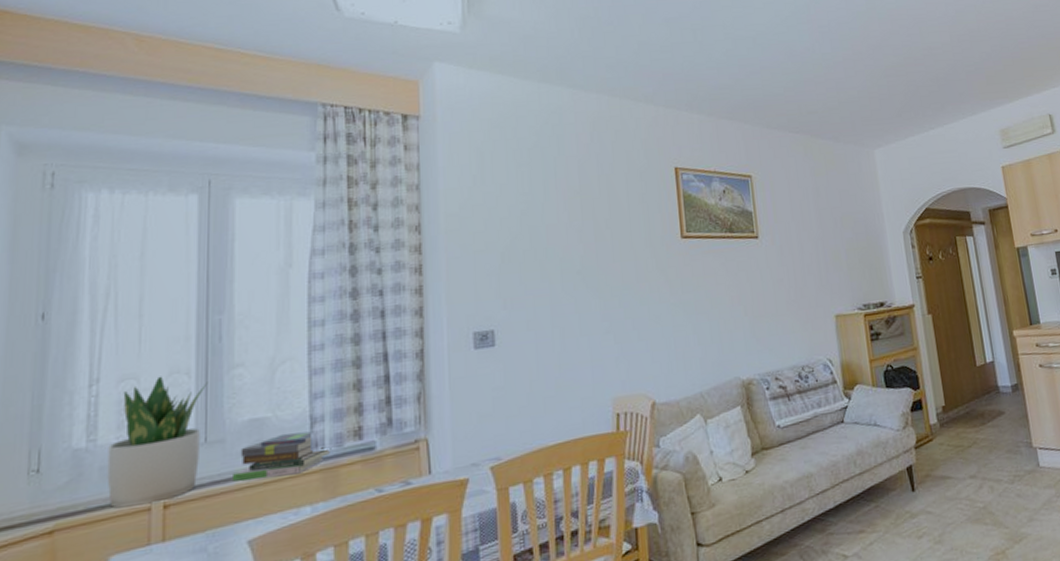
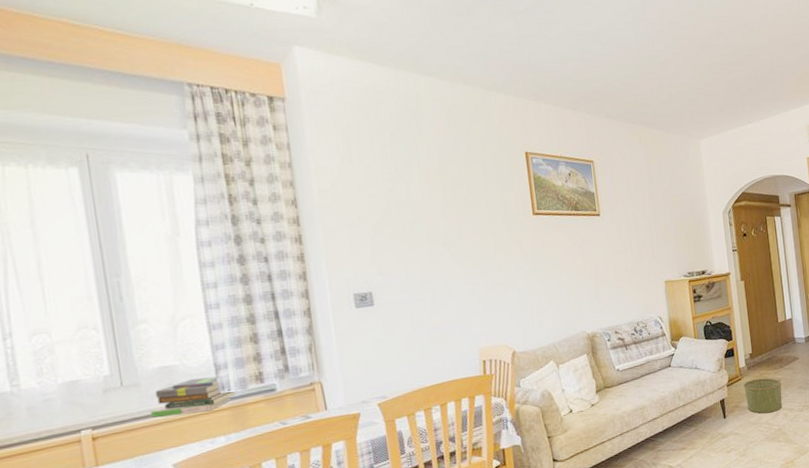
planter: present [107,376,208,509] -> none [31,331,119,441]
basket: none [936,438,987,486] -> present [743,377,782,414]

